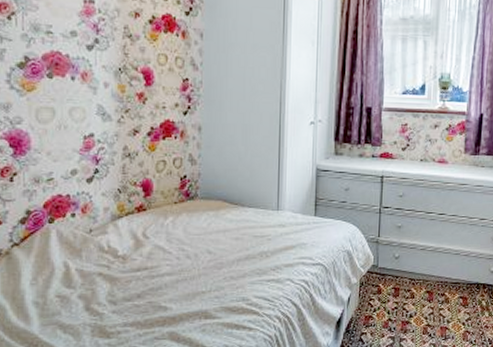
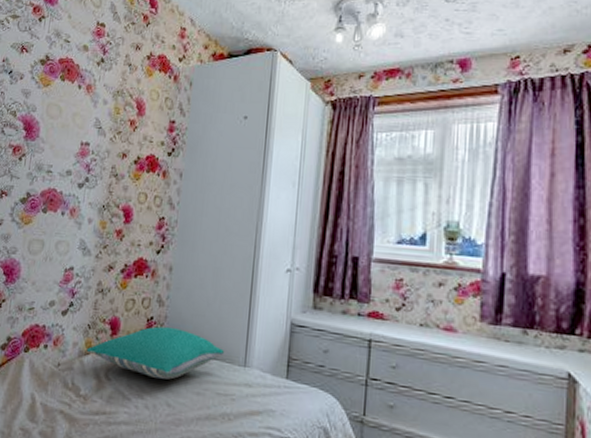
pillow: none [119,184,259,230] -> present [86,326,225,380]

